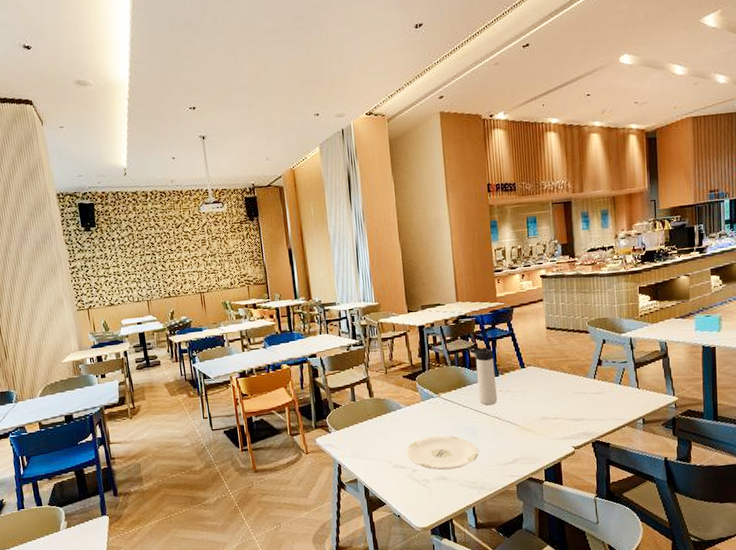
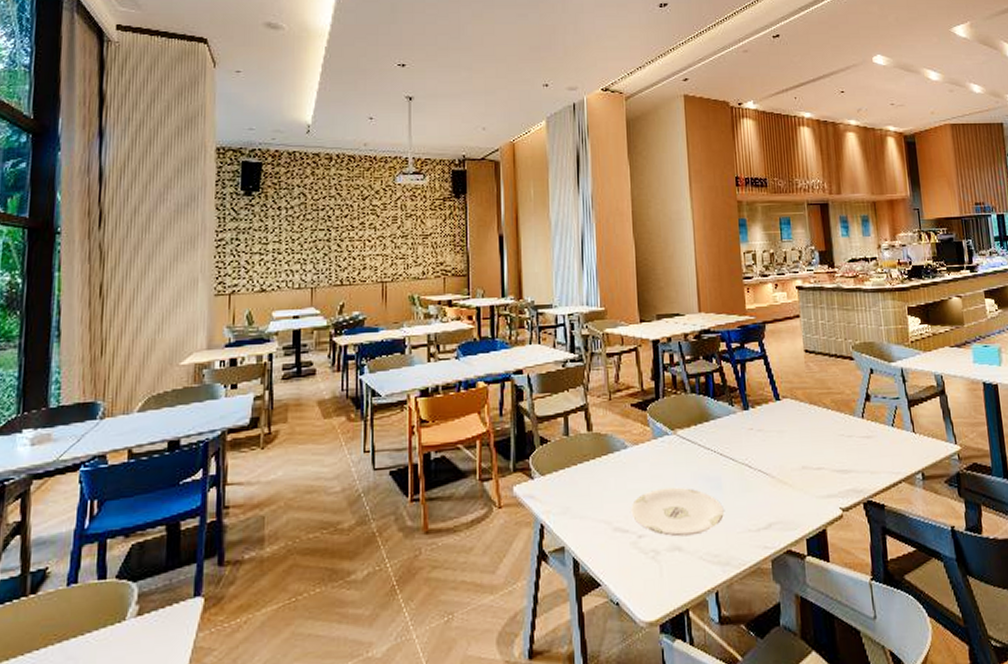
thermos bottle: present [468,345,497,406] -> none [712,368,747,448]

